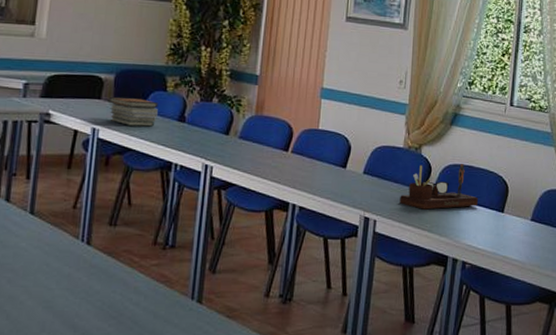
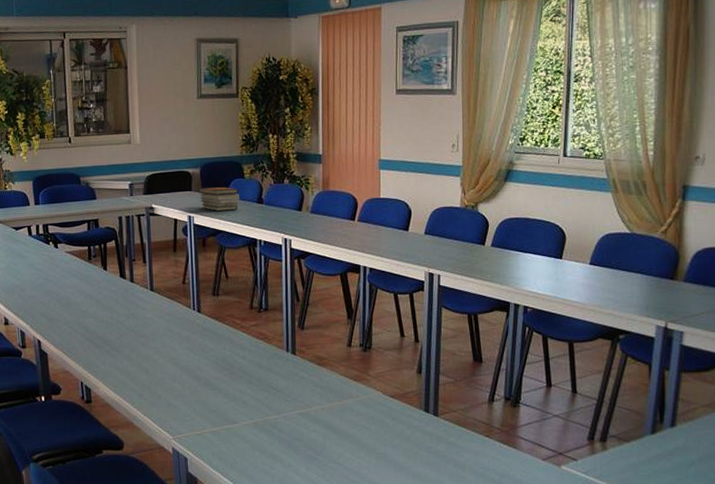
desk organizer: present [400,163,478,210] -> none [460,216,536,262]

